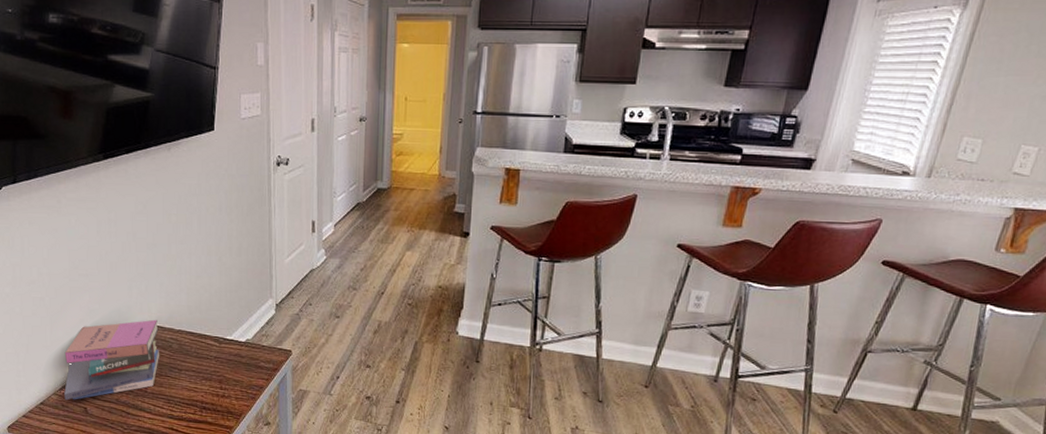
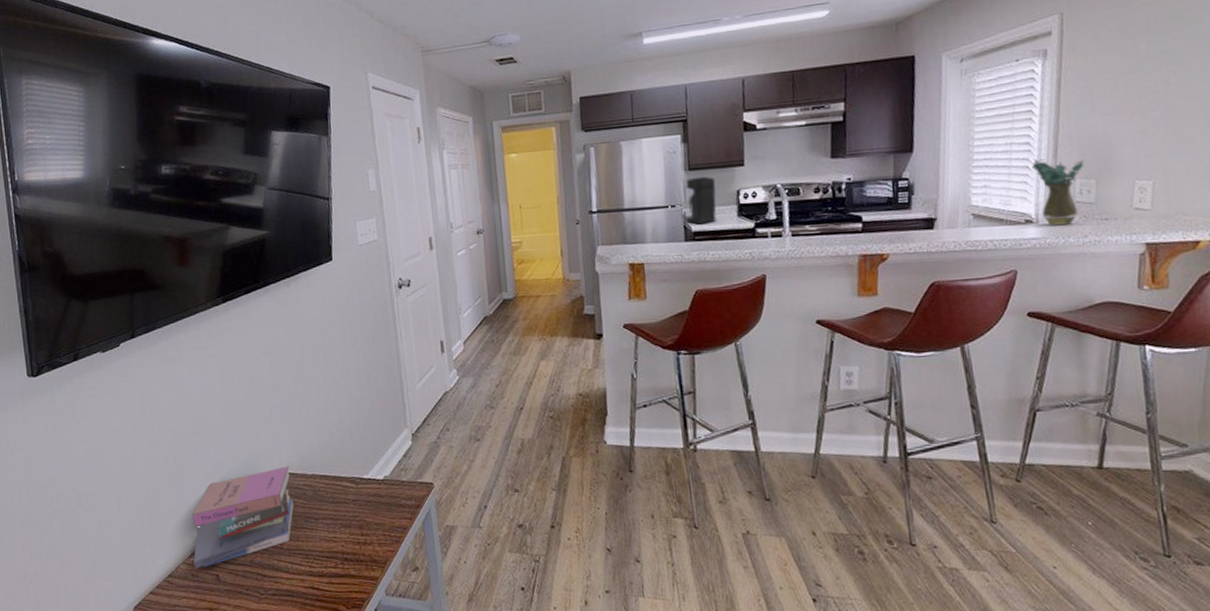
coffee maker: none [567,89,605,138] -> present [684,176,717,225]
vase: none [921,111,976,181] -> present [1032,158,1084,226]

